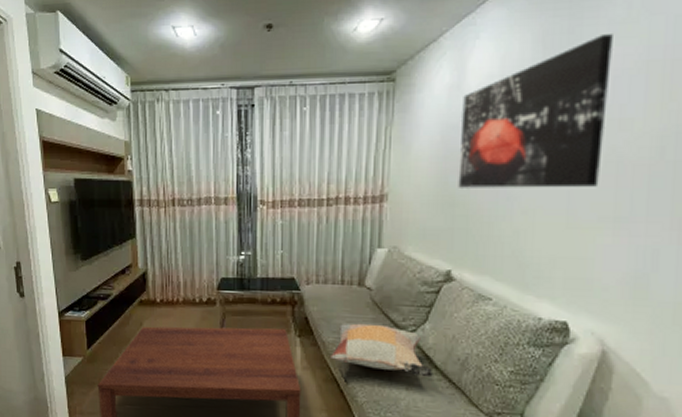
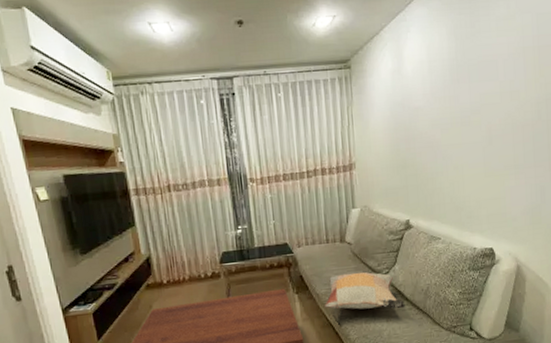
wall art: present [458,34,613,188] -> none [403,28,503,153]

